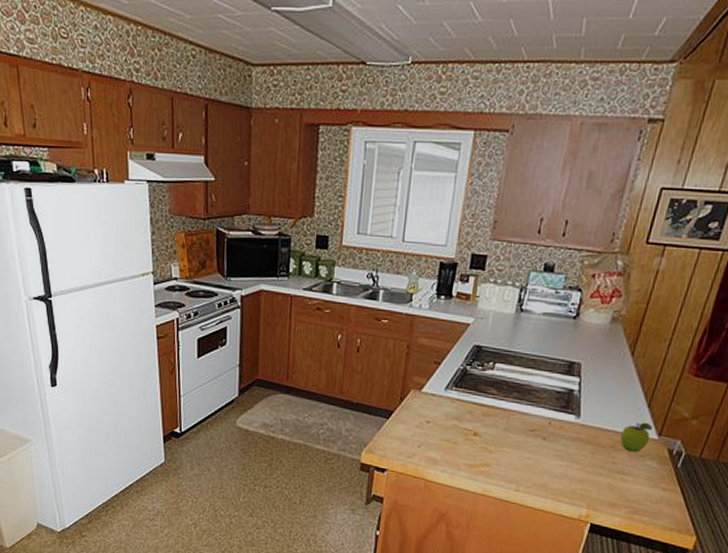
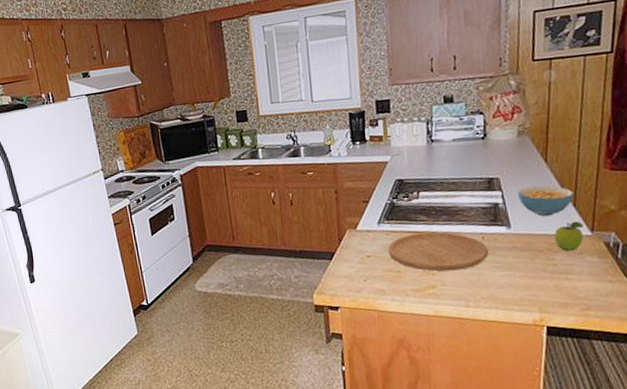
cutting board: none [449,406,552,453] -> present [388,232,489,272]
cereal bowl: none [595,378,652,413] -> present [518,185,575,217]

